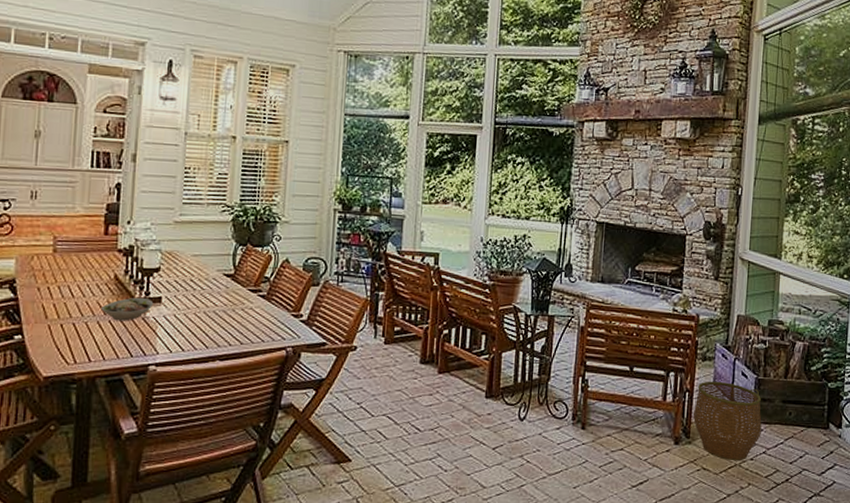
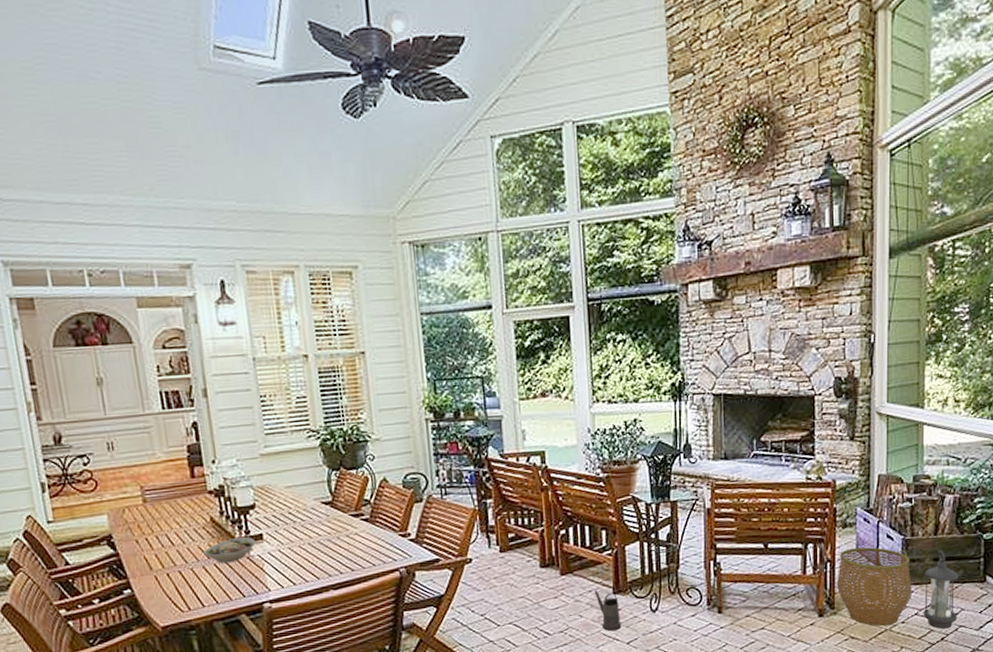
watering can: none [467,392,490,435] -> present [594,590,622,632]
lantern: none [770,393,805,471] -> present [923,550,959,630]

